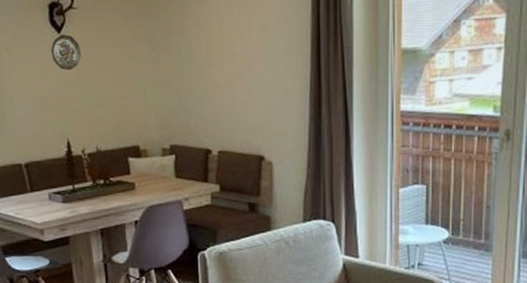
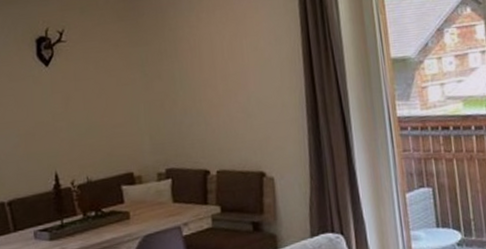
decorative plate: present [51,34,82,71] -> none [38,67,71,102]

